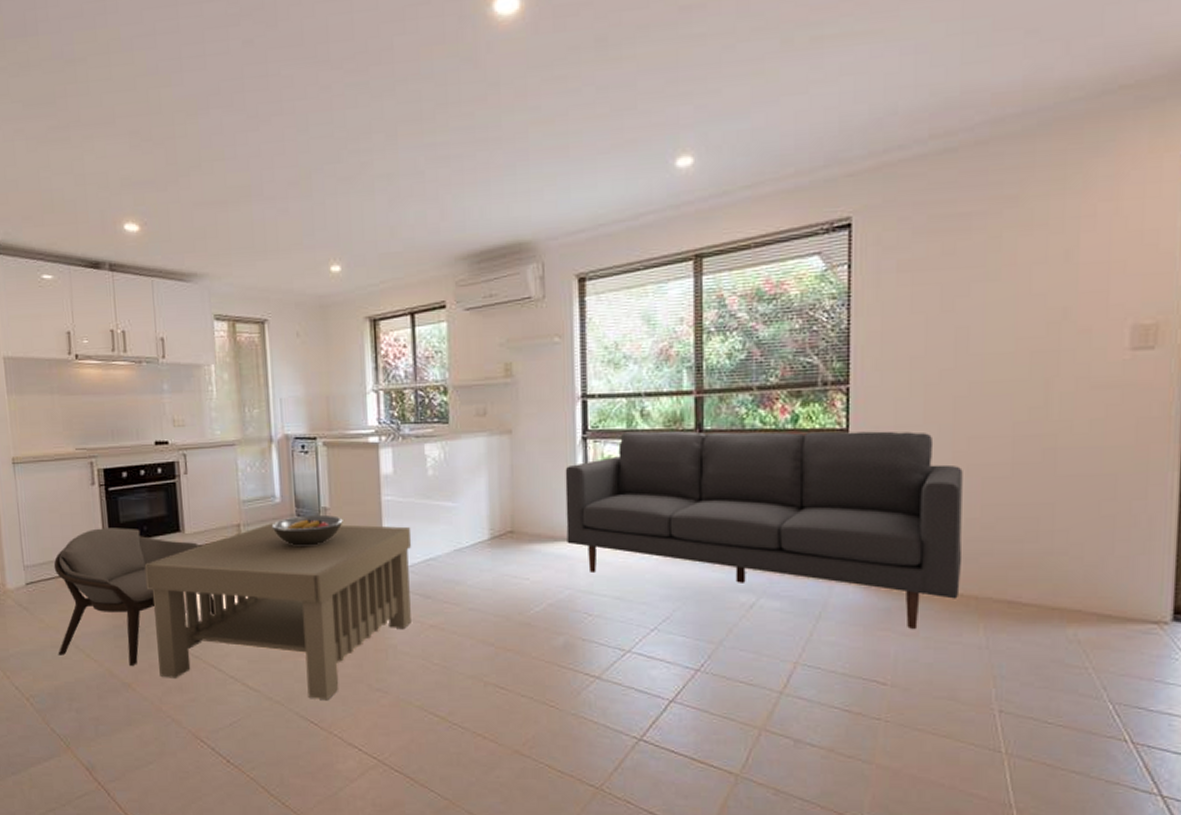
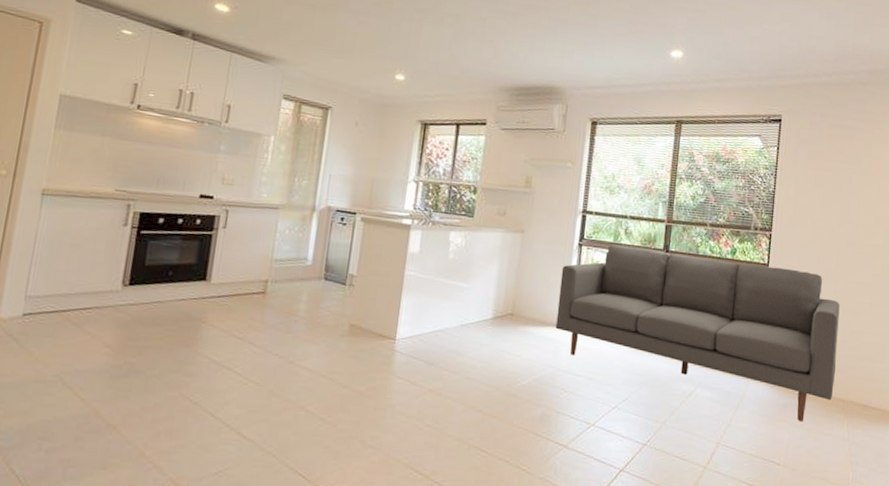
chair: present [53,528,215,667] -> none [40,267,226,409]
coffee table: present [144,523,412,701] -> none [151,282,427,454]
fruit bowl: present [271,514,343,546] -> none [298,279,367,308]

